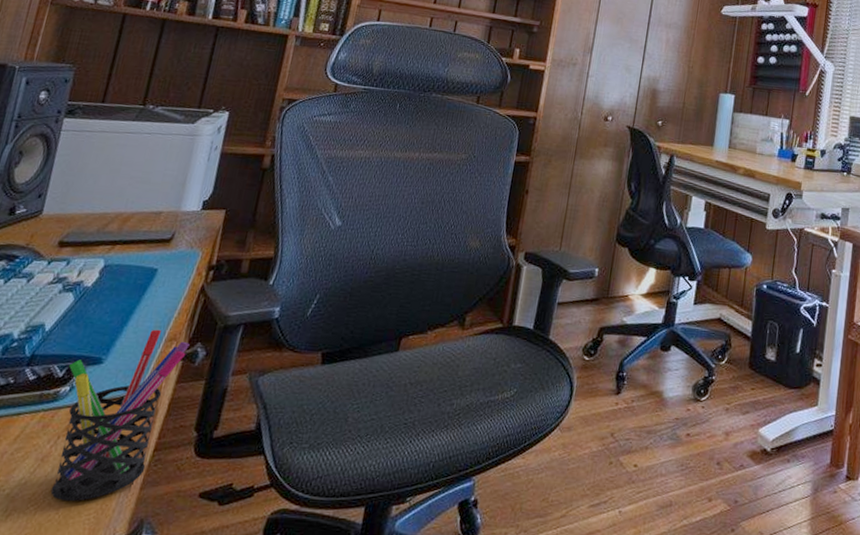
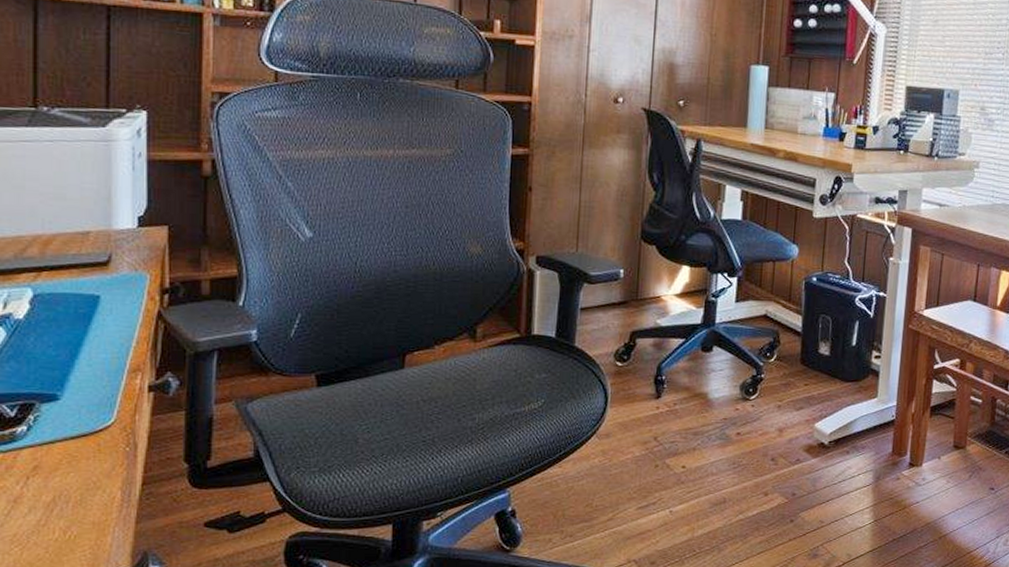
pen holder: present [50,329,190,502] -> none [20,360,158,540]

